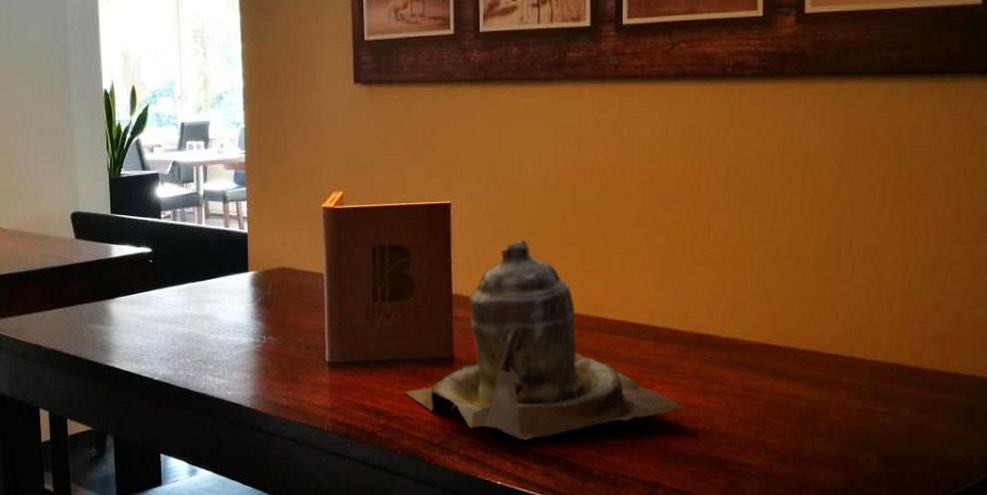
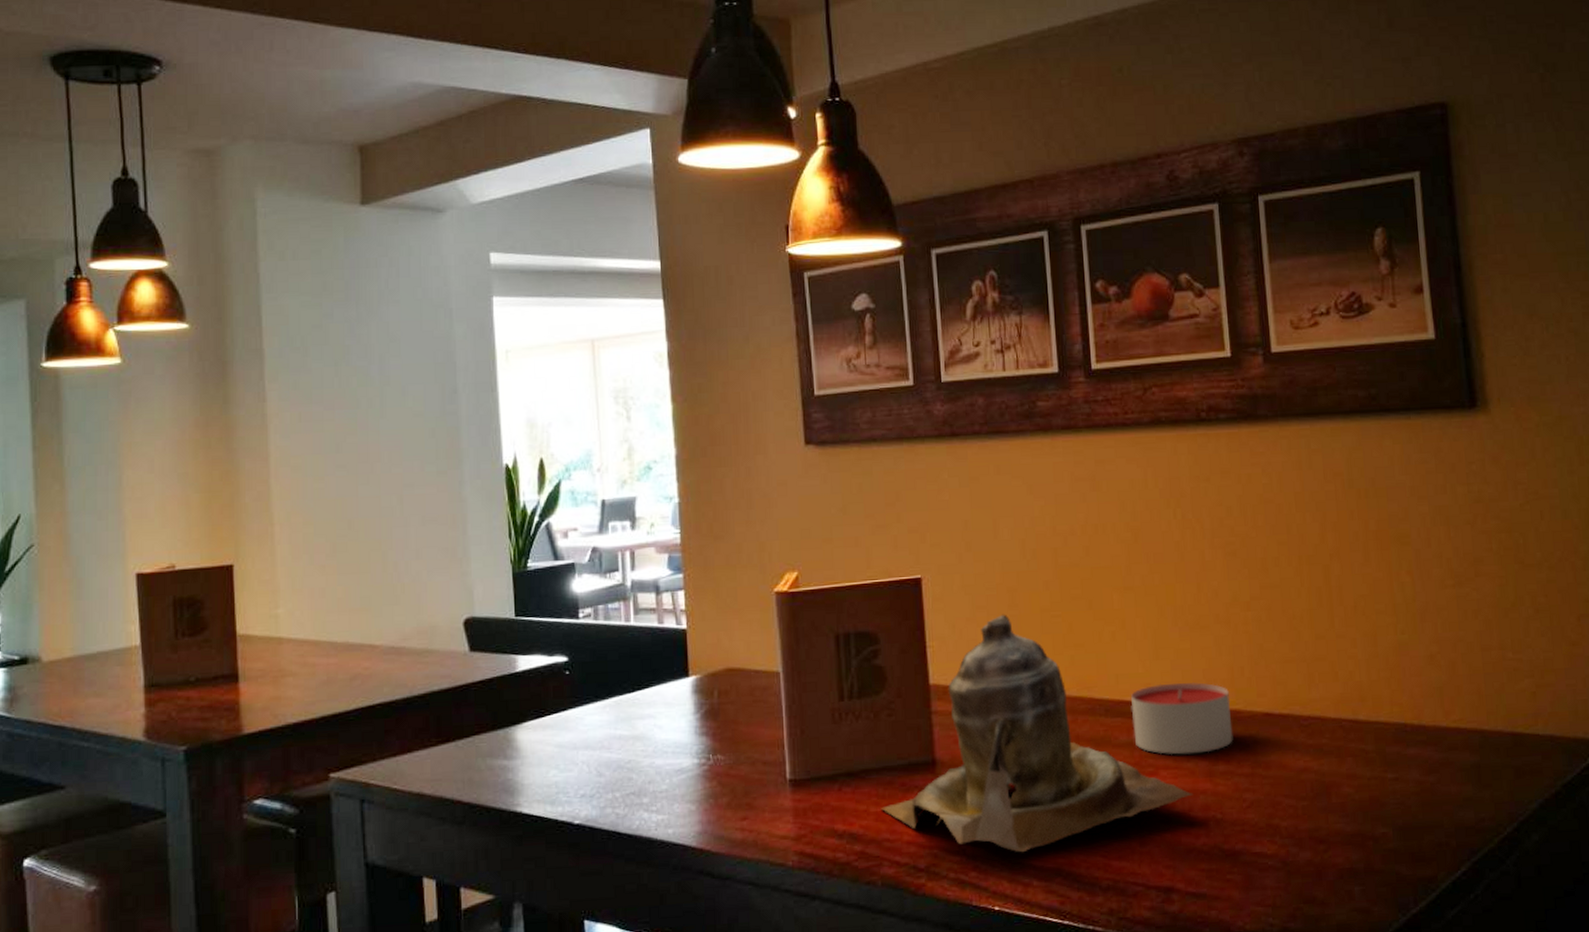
candle: none [634,310,730,374] -> present [1131,682,1233,755]

